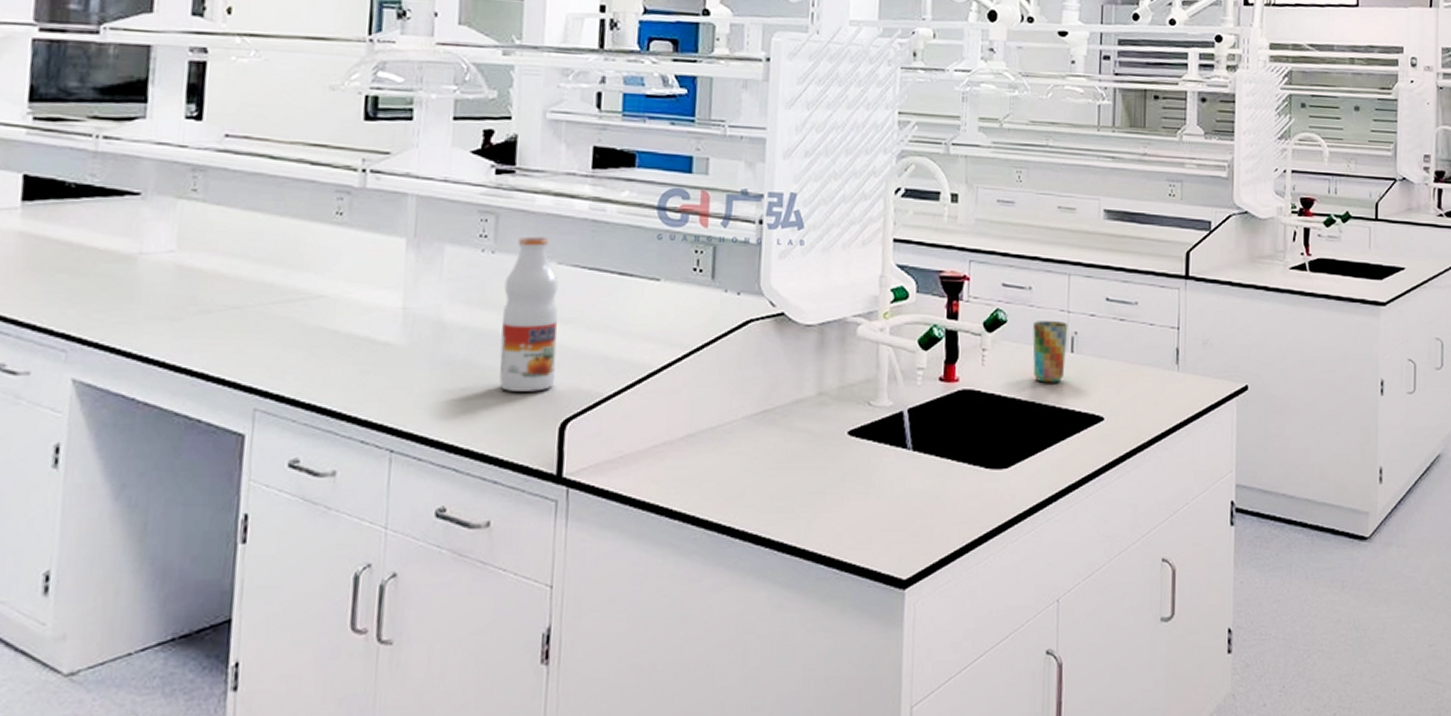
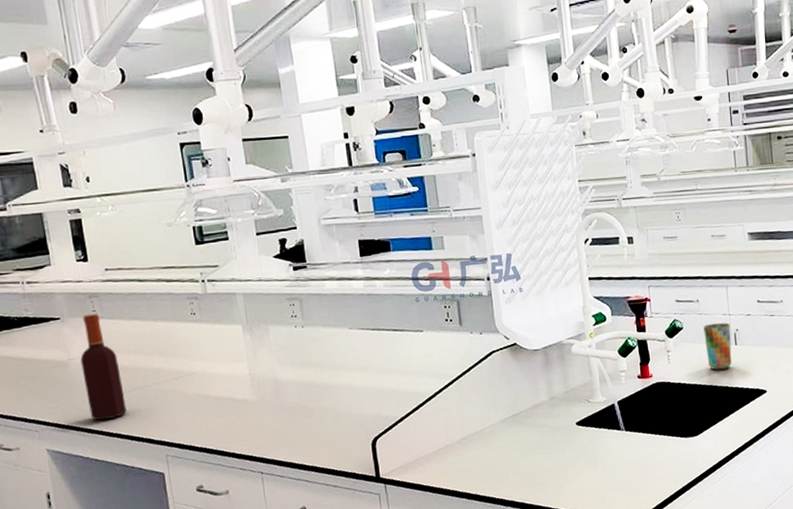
bottle: none [152,194,214,347] -> present [80,314,127,421]
juice bottle: present [499,236,558,392] -> none [314,311,363,423]

